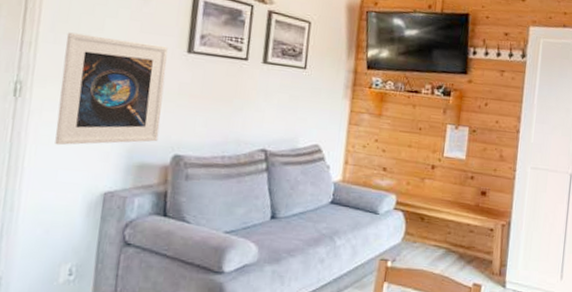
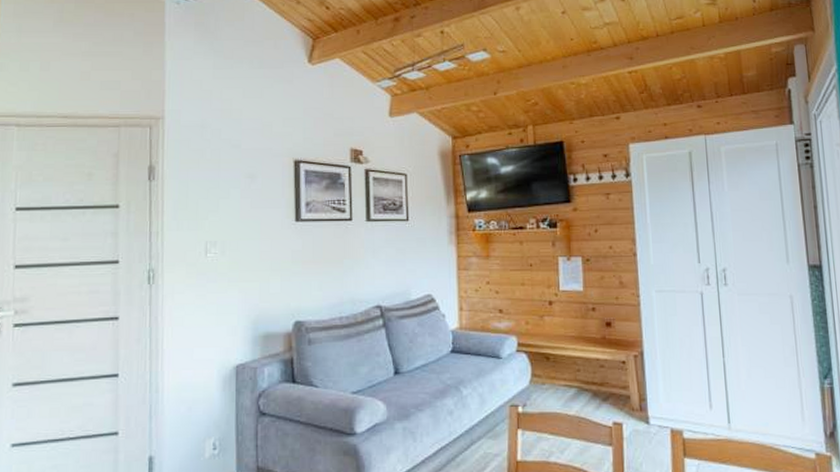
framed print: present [55,32,168,146] -> none [187,217,279,325]

